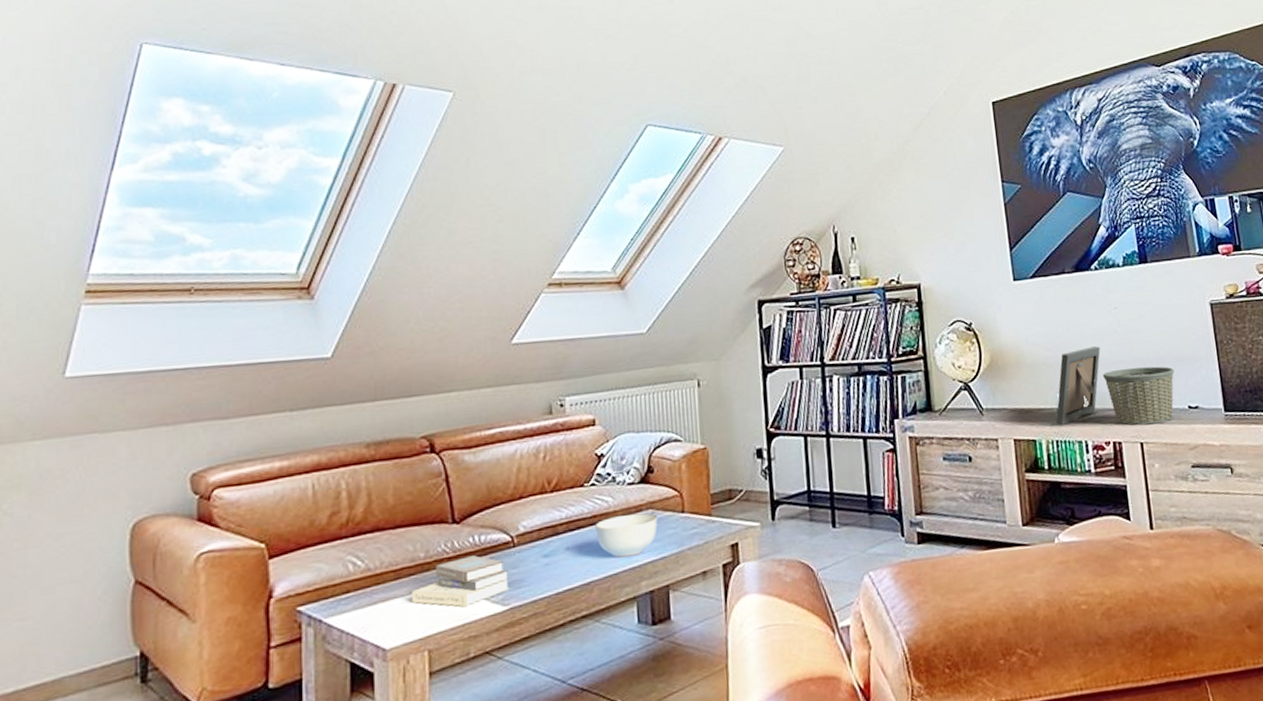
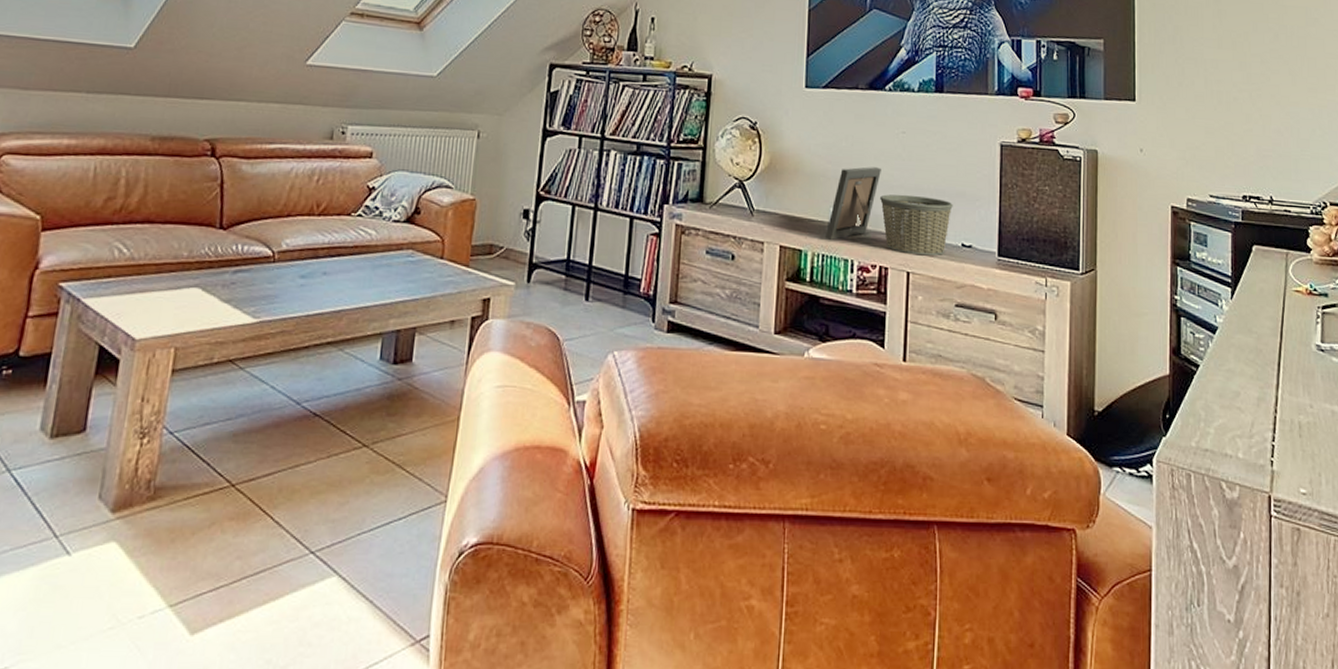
books: present [412,555,509,608] -> none [168,263,264,312]
bowl: present [595,513,658,558] -> none [354,250,417,293]

